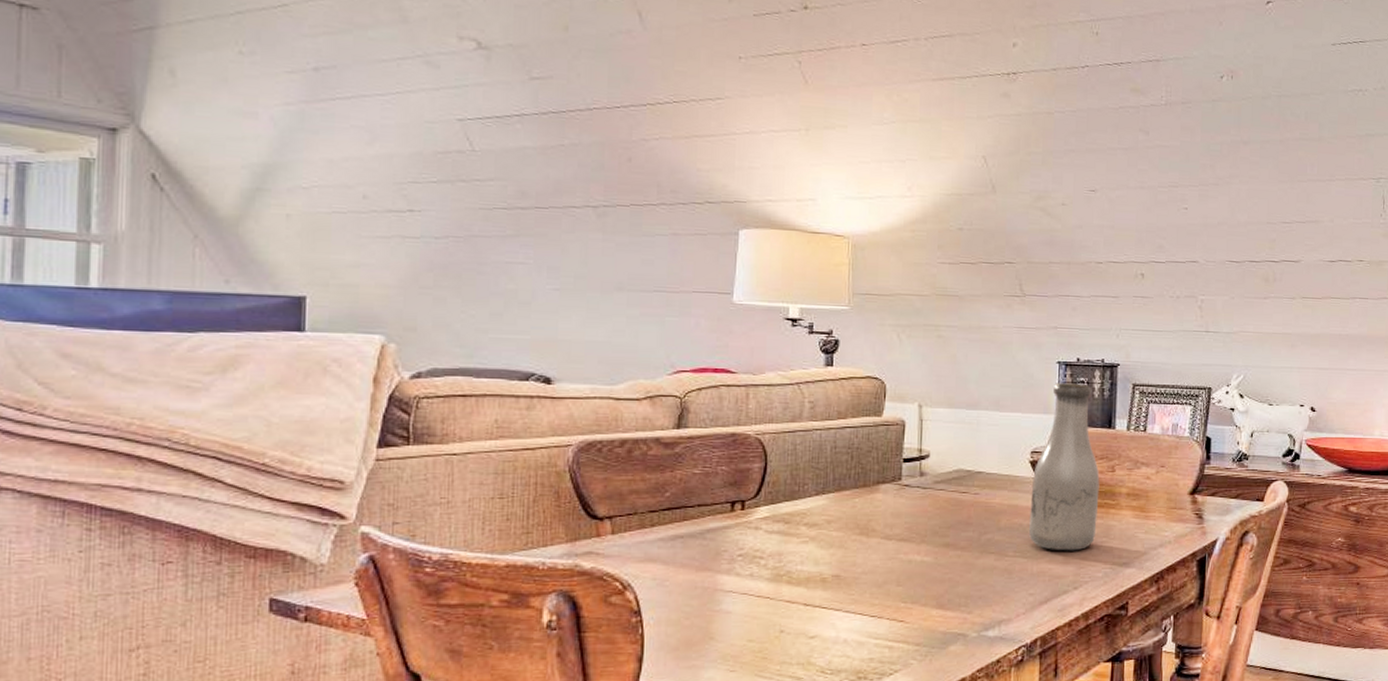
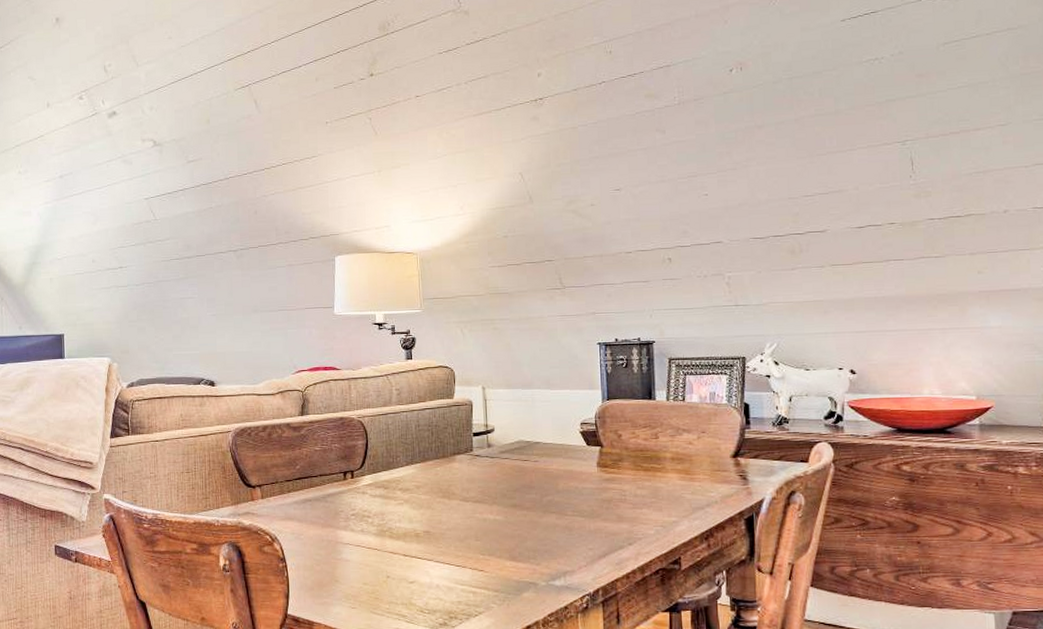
bottle: present [1029,383,1100,551] -> none [583,361,646,511]

